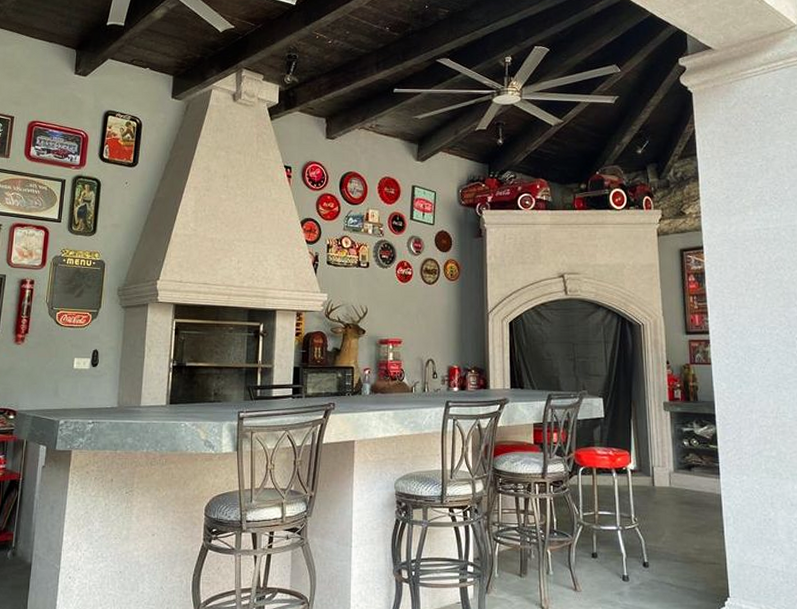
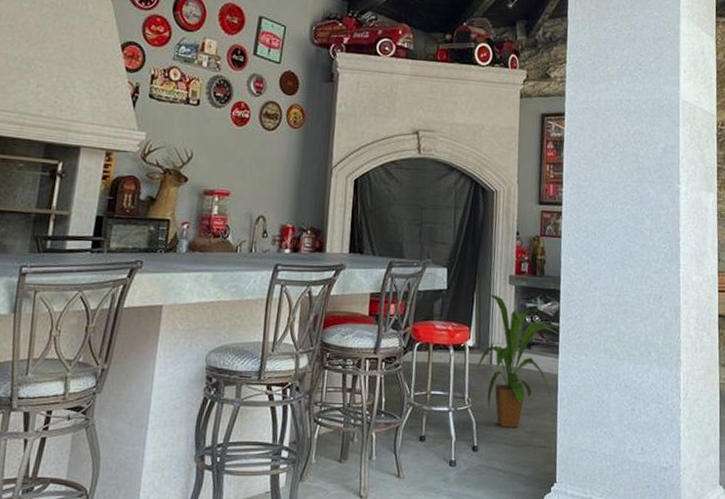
house plant: none [640,420,718,546] -> present [477,294,559,428]

